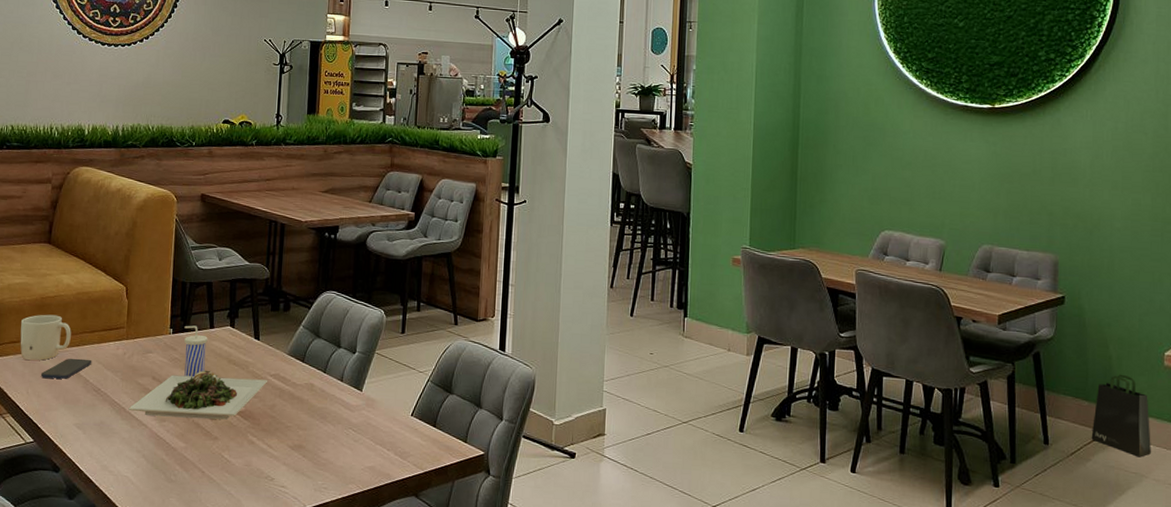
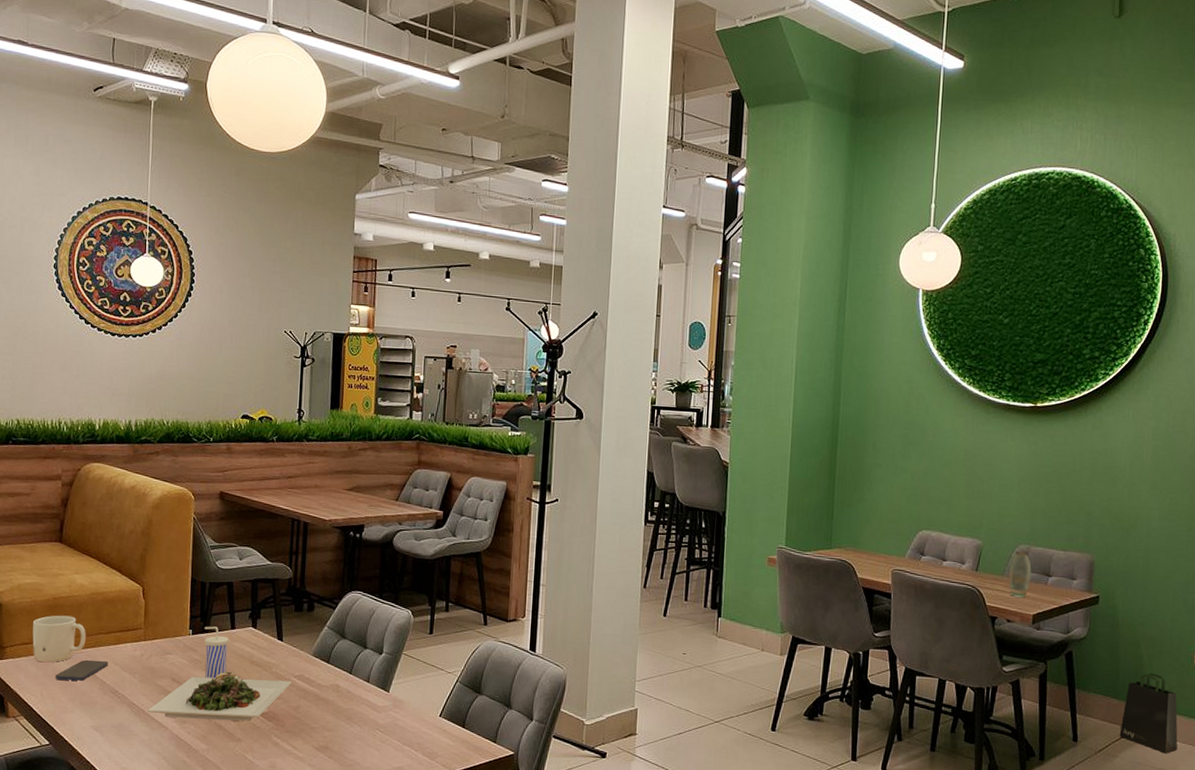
vase: none [973,251,996,299] -> present [1008,551,1032,599]

